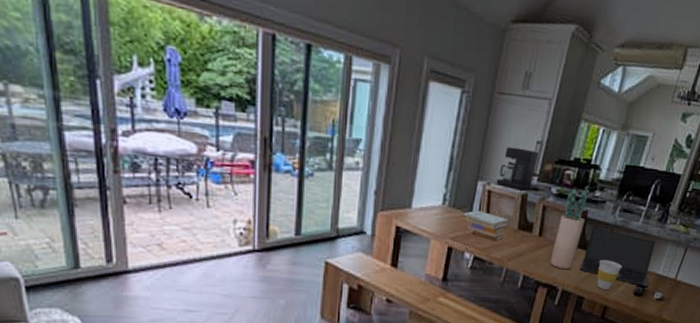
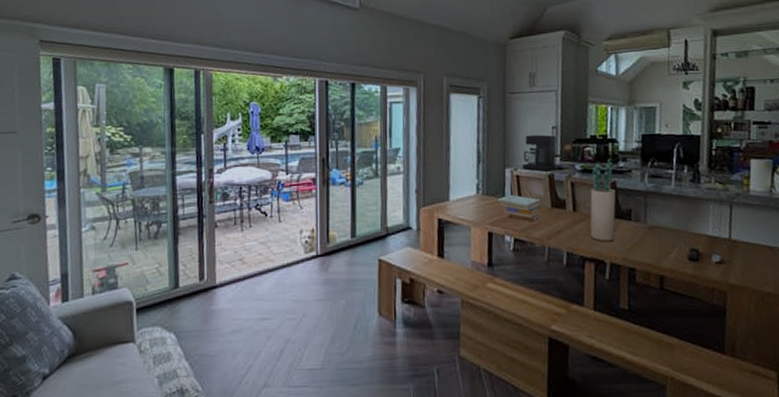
laptop: present [580,227,656,288] -> none [622,196,702,252]
cup: present [597,259,623,291] -> none [641,226,668,259]

